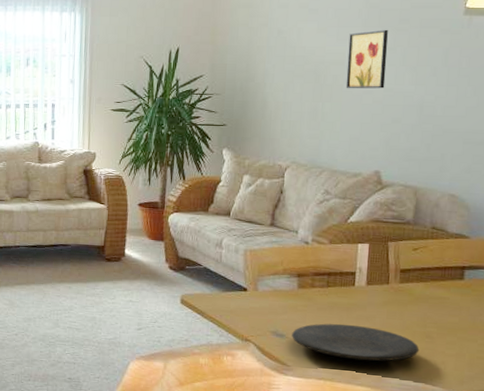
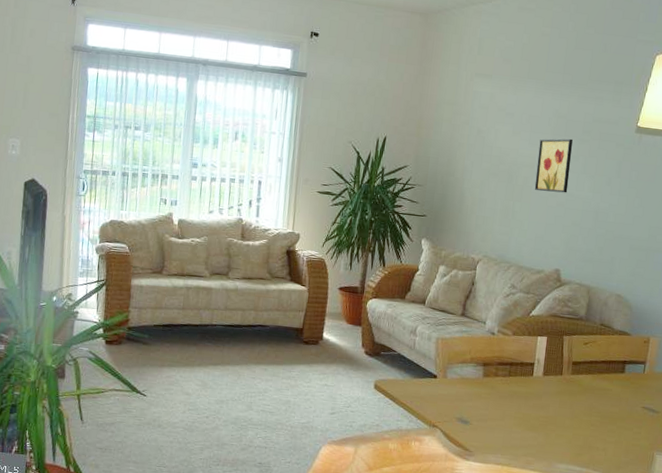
plate: present [292,323,420,362] -> none [475,411,585,448]

